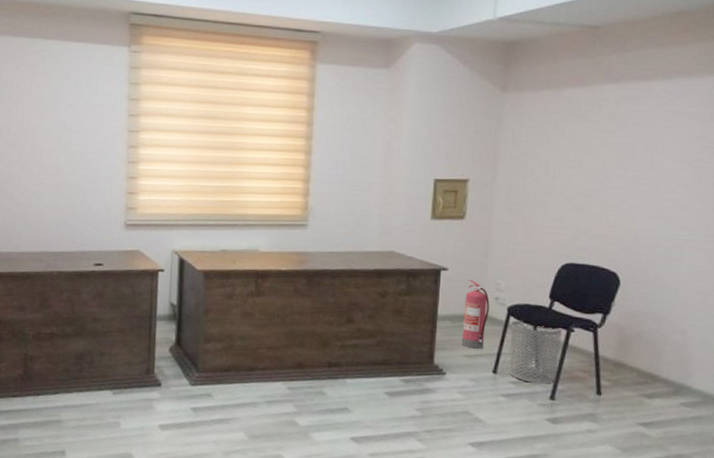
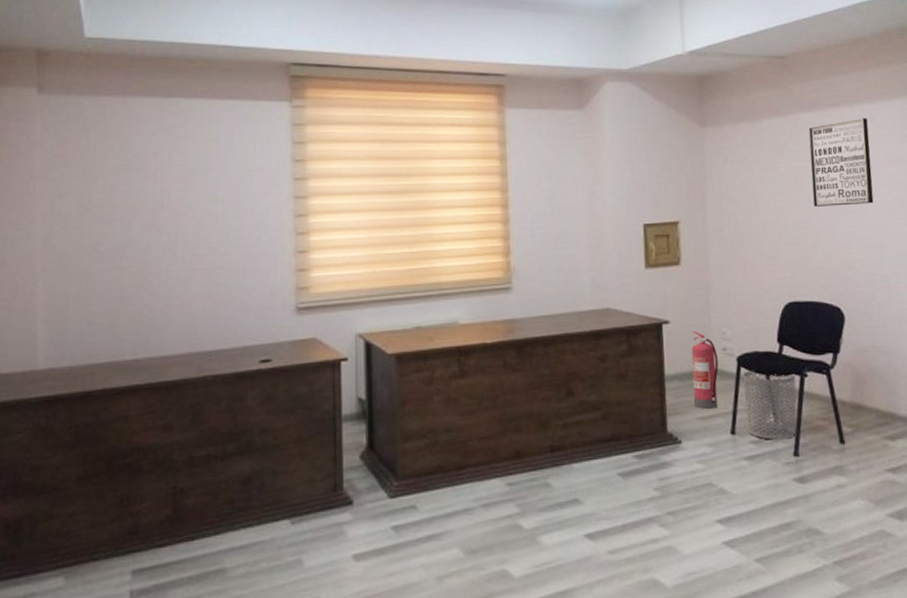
wall art: none [605,93,677,178] -> present [808,118,874,207]

